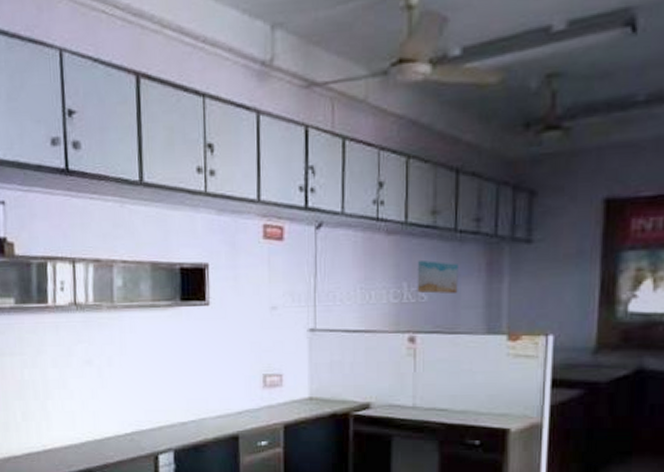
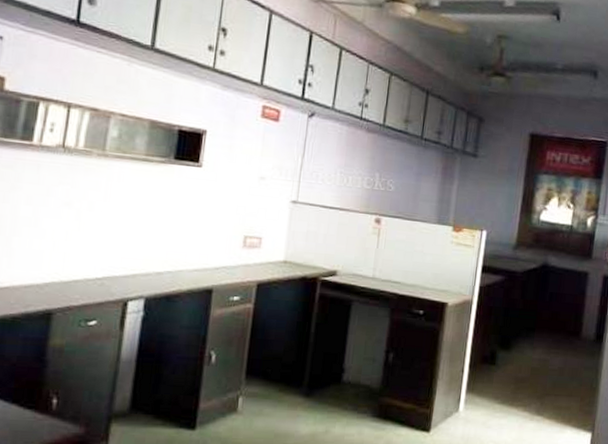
wall art: present [417,261,458,294] -> none [386,158,421,188]

